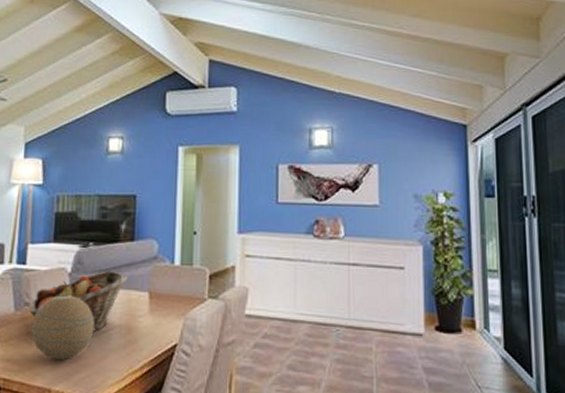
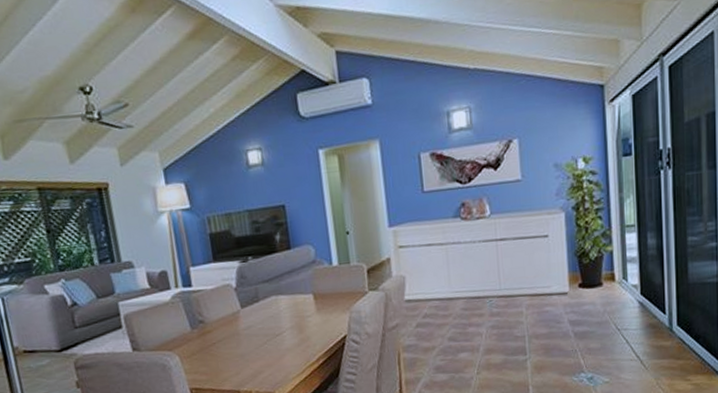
fruit basket: present [28,270,128,332] -> none [203,279,291,336]
decorative orb: present [31,295,95,359] -> none [209,308,269,365]

